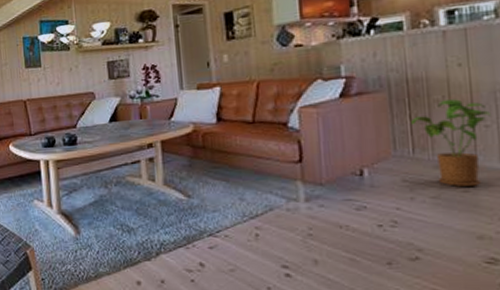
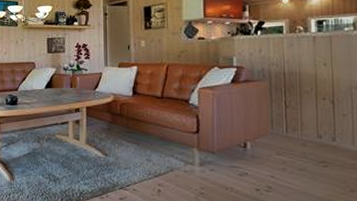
house plant: present [411,99,490,187] -> none [286,92,347,162]

